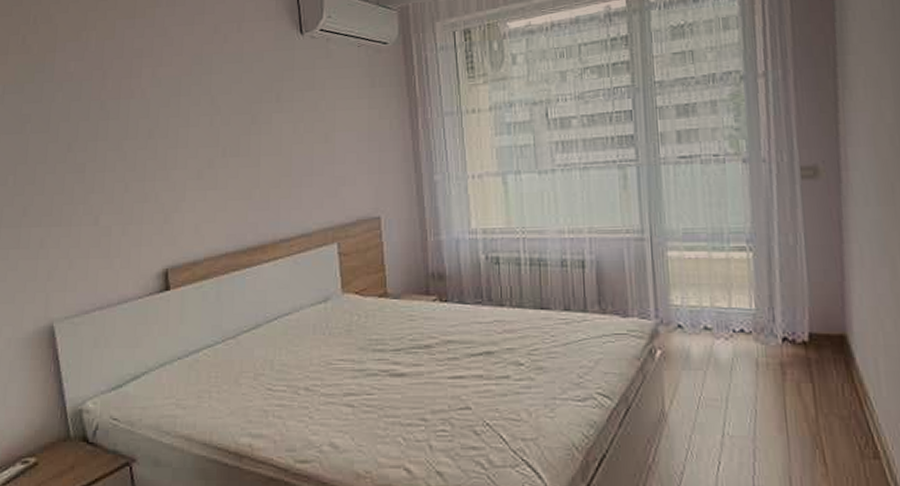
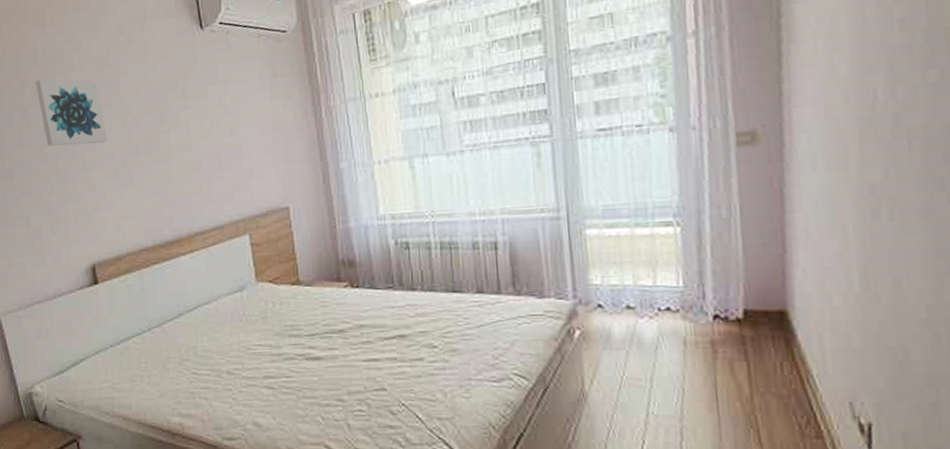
wall art: none [118,71,194,142] -> present [35,79,108,146]

